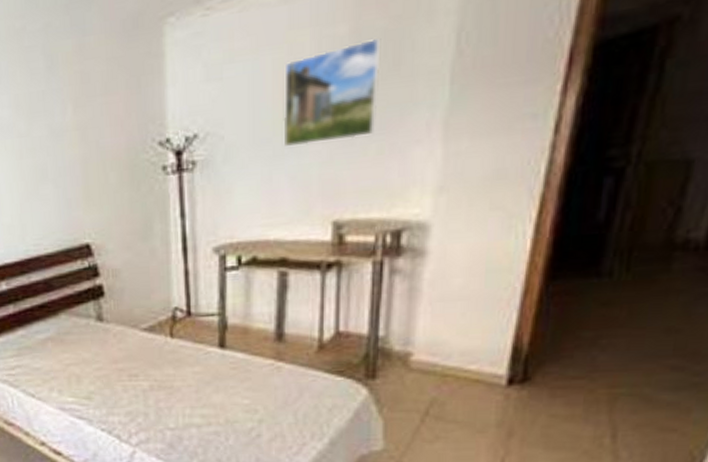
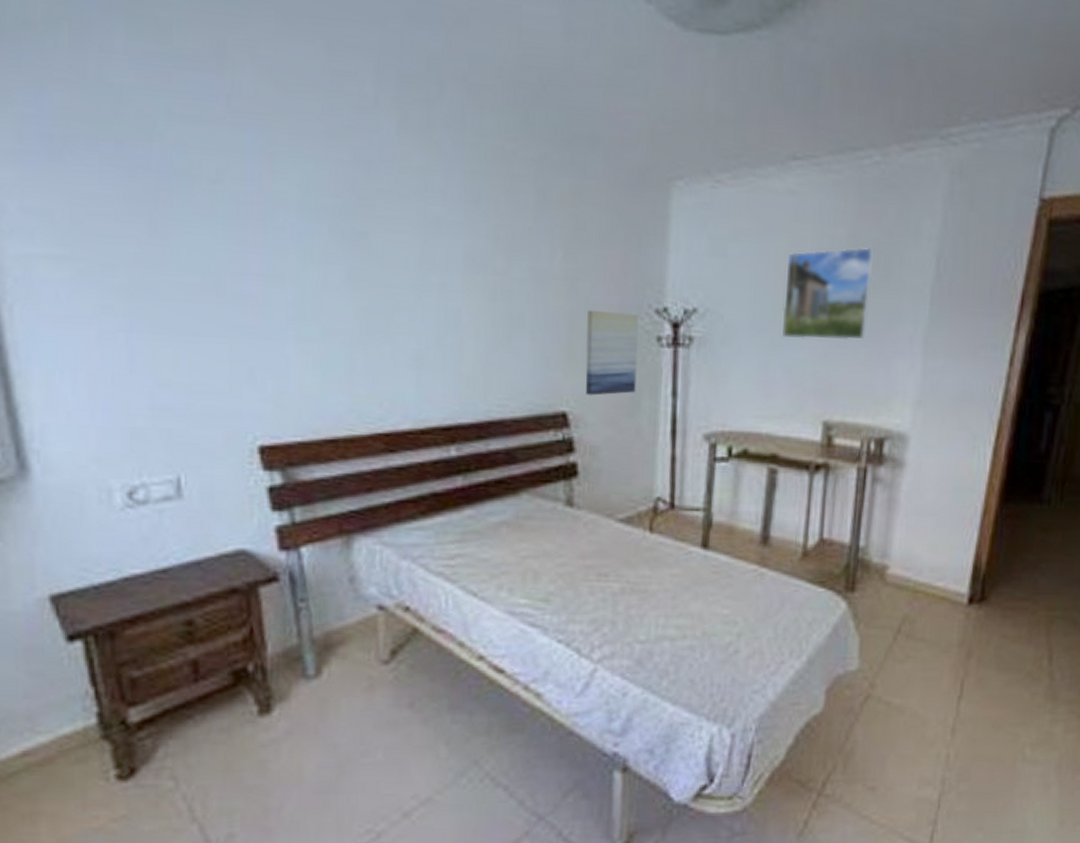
wall art: none [99,149,147,227] -> present [585,309,639,396]

